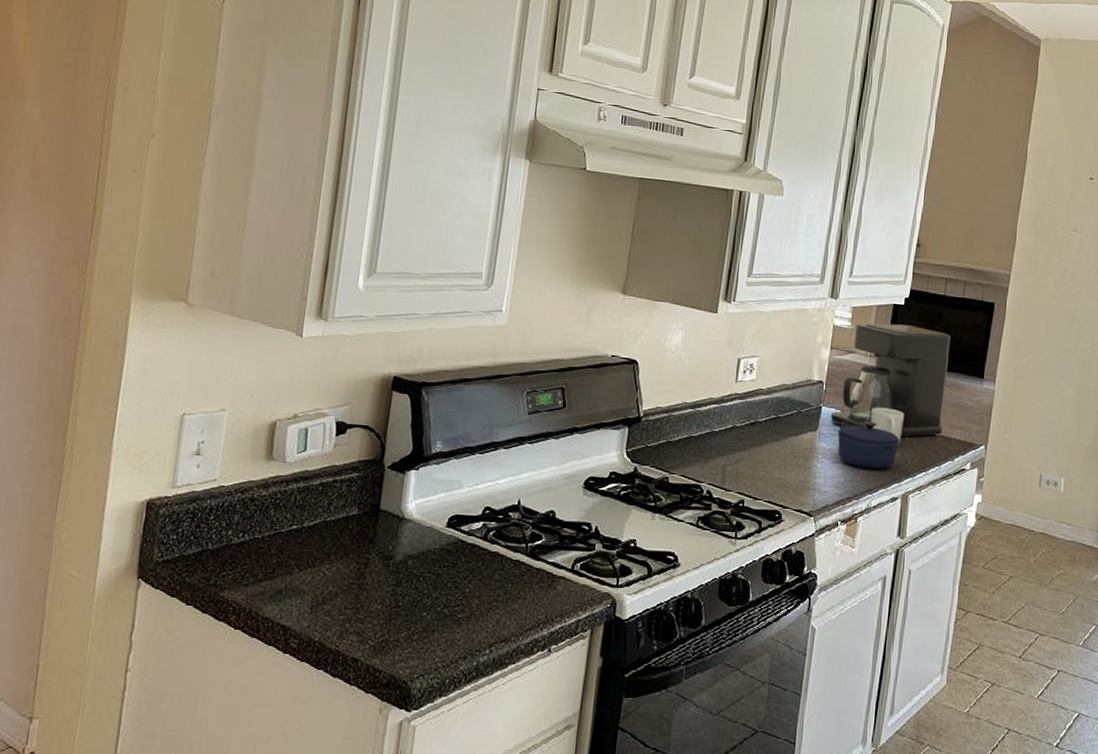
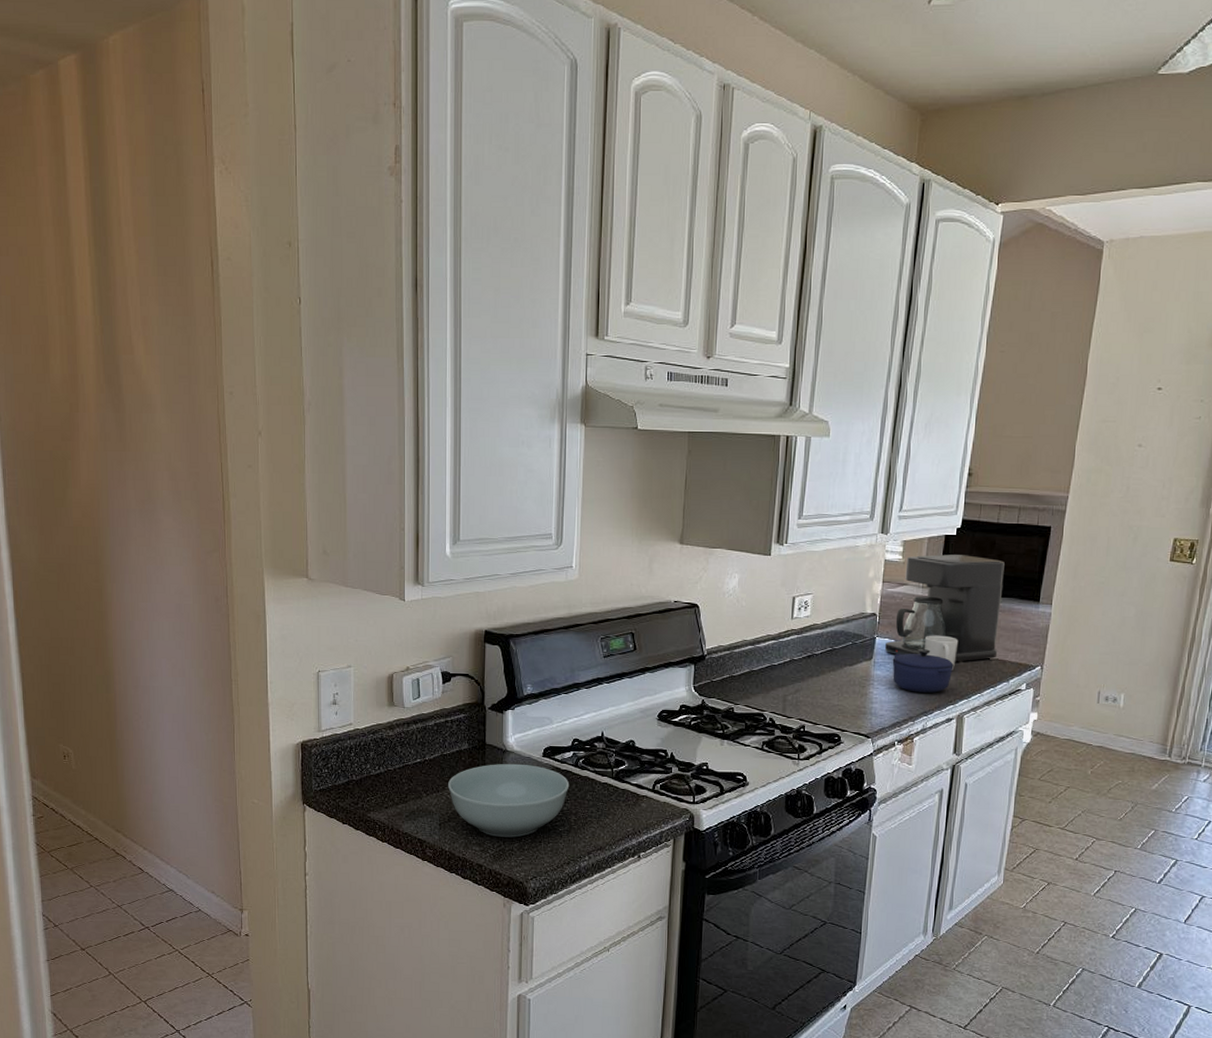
bowl: none [326,534,475,625] -> present [447,763,570,837]

